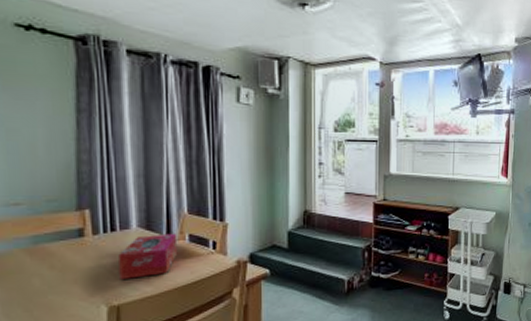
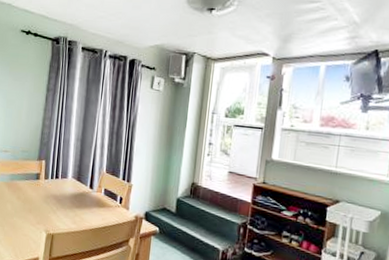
tissue box: present [118,233,178,279] -> none [56,185,97,217]

